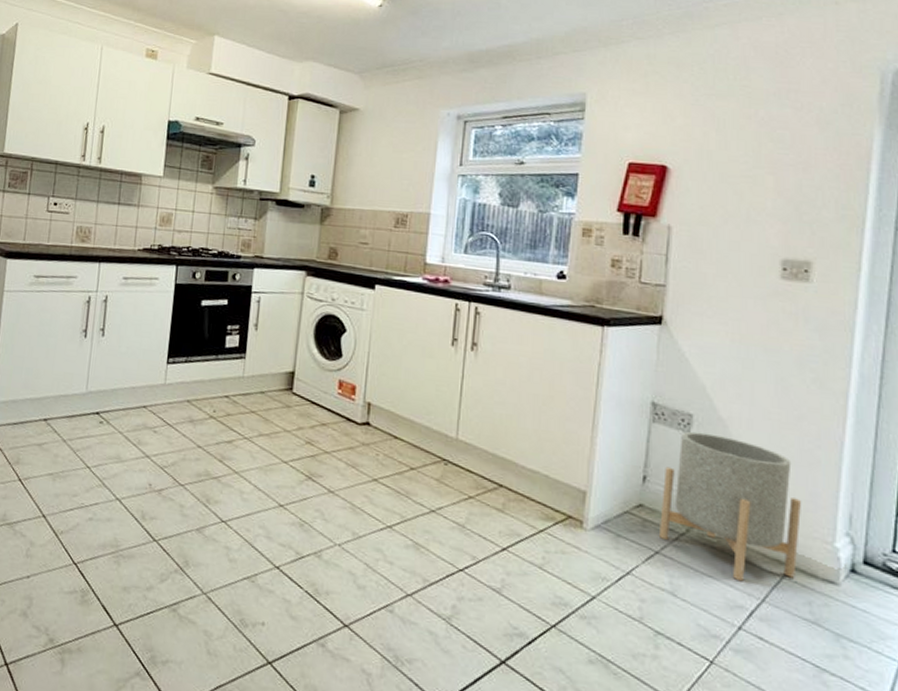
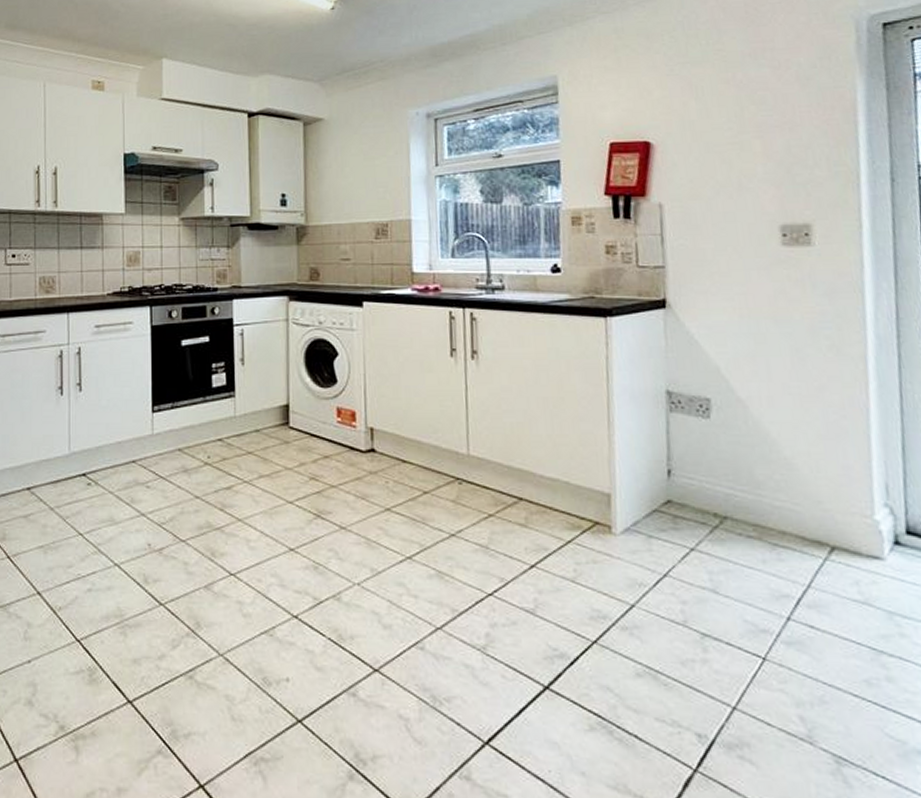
planter: present [660,431,802,582] -> none [689,416,838,569]

